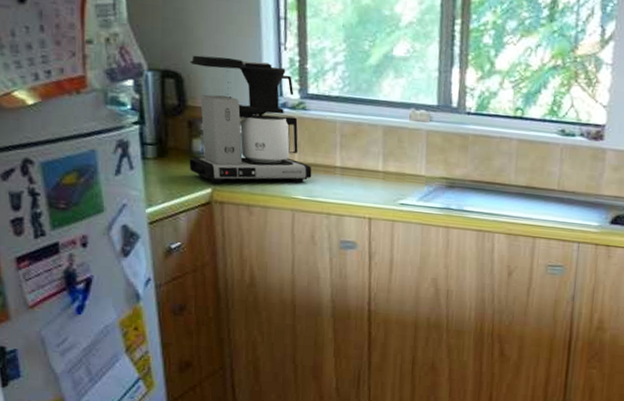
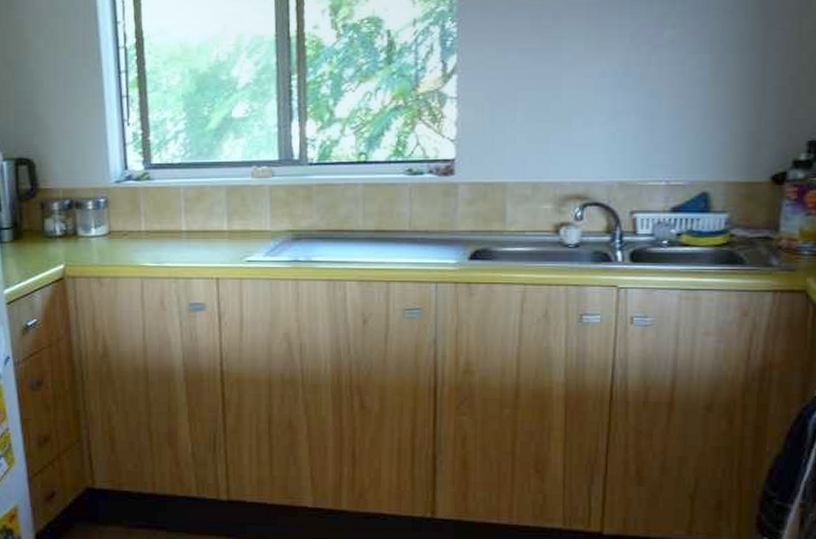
coffee maker: present [189,55,312,183] -> none [41,139,159,259]

